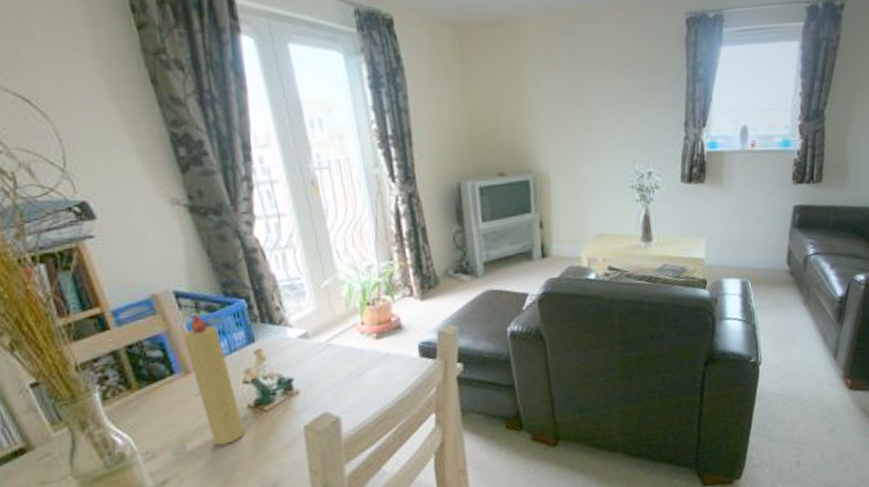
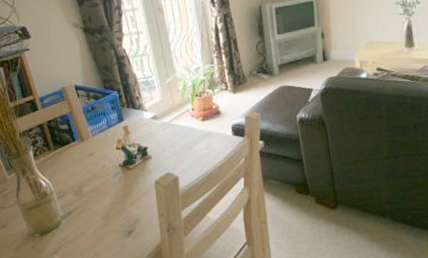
candle: present [183,313,245,446] -> none [80,100,118,191]

